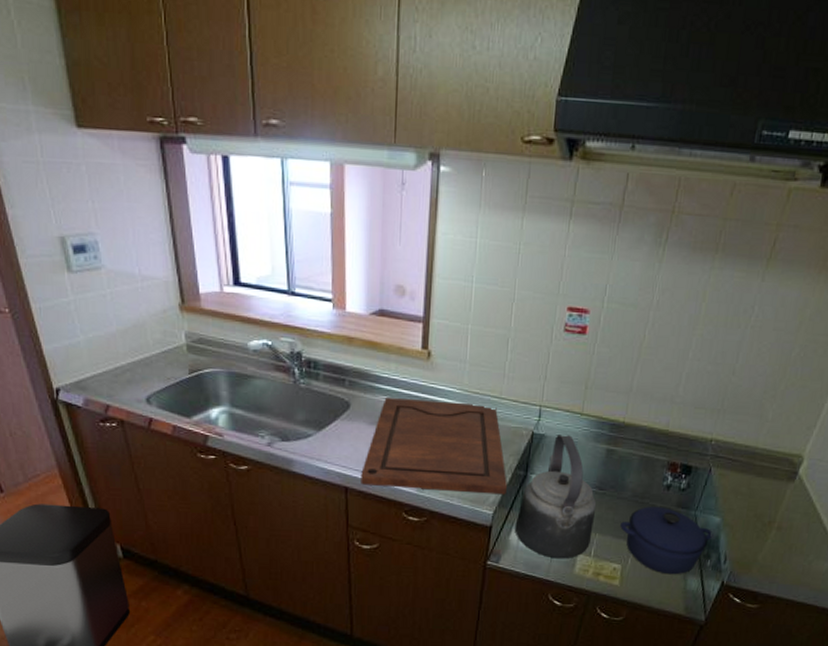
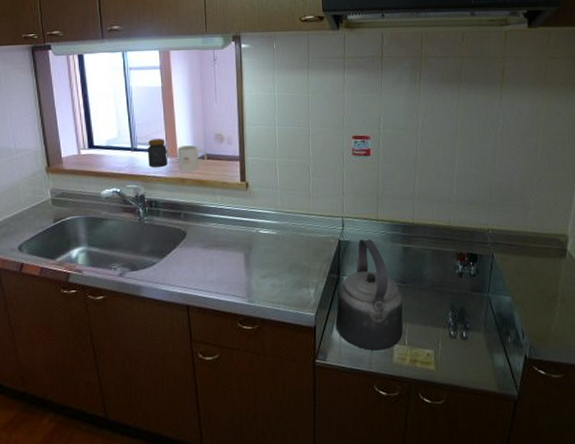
jar: none [307,282,333,321] -> present [147,139,167,168]
mug: none [344,295,383,331] -> present [176,145,207,173]
cutting board: present [361,396,508,495] -> none [199,221,325,302]
cooking pot: present [620,507,714,575] -> none [426,293,508,355]

